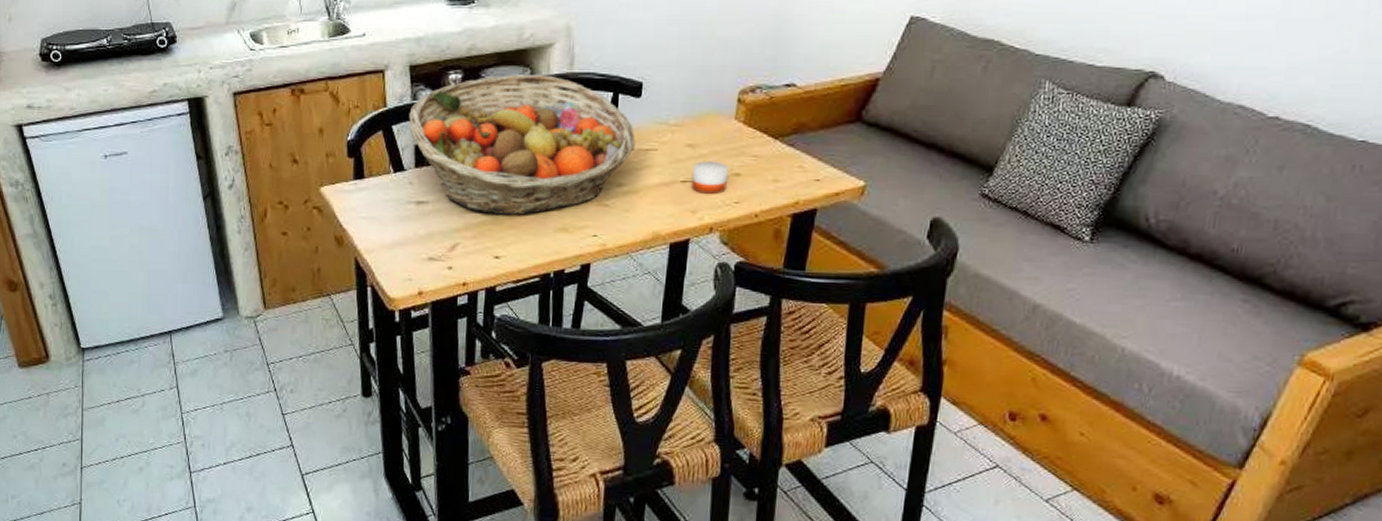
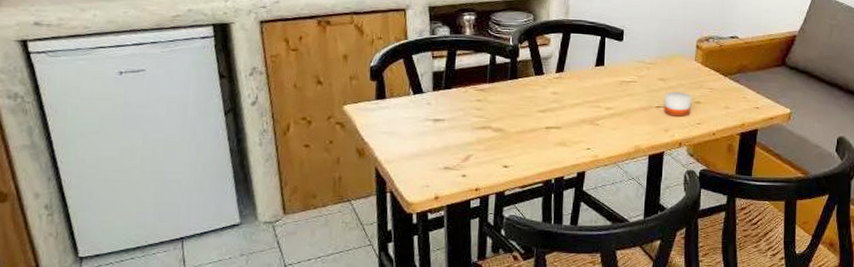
fruit basket: present [409,75,636,215] -> none [428,18,620,132]

